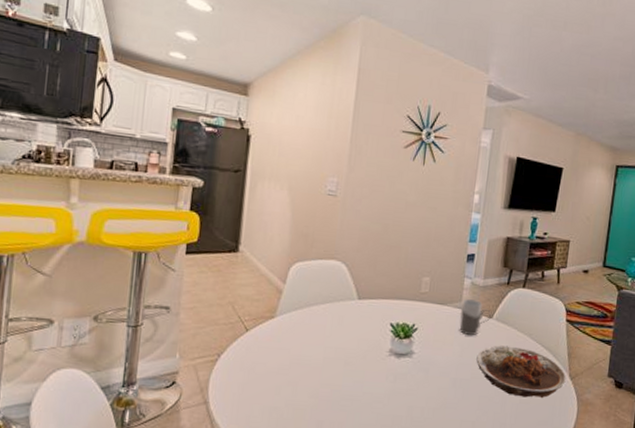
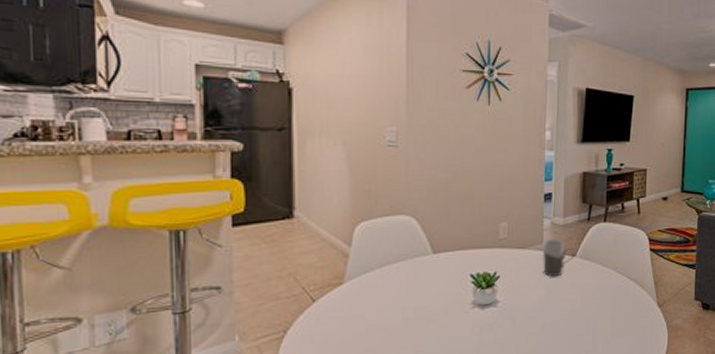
plate: present [476,345,566,398] -> none [563,282,655,332]

